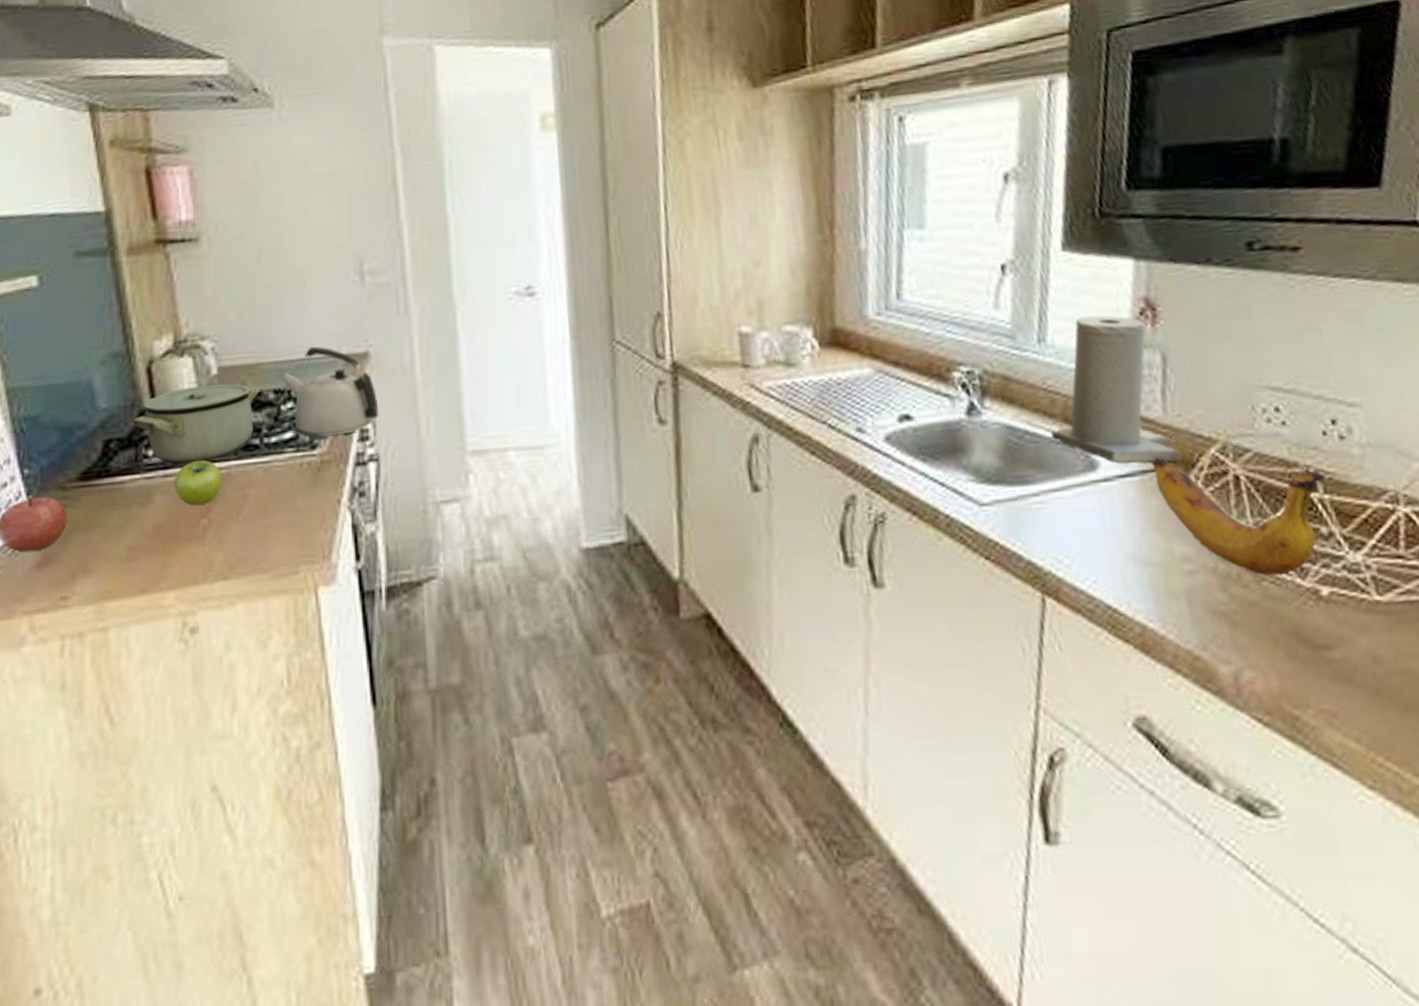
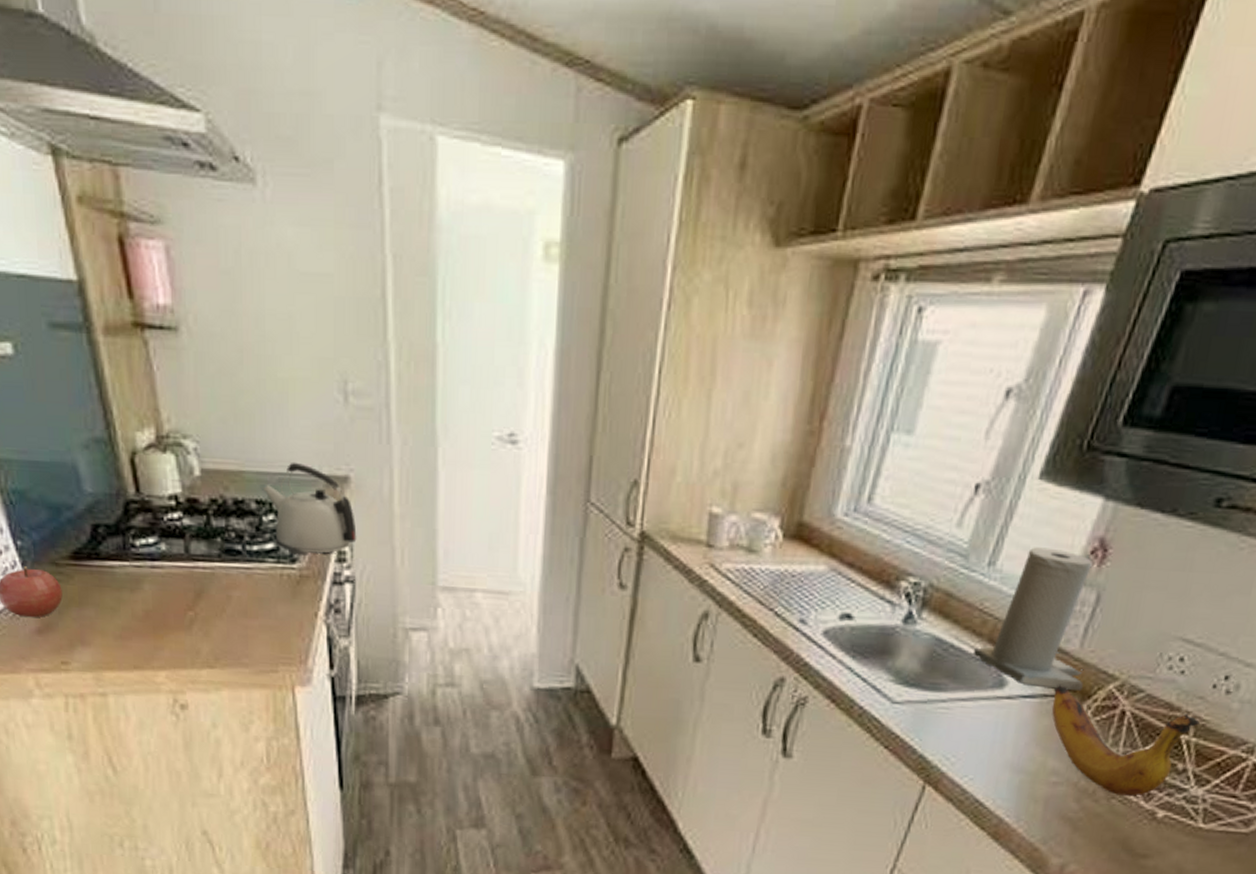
cooking pot: present [133,384,258,465] -> none [119,484,240,559]
fruit: present [174,459,222,506] -> none [161,556,207,599]

